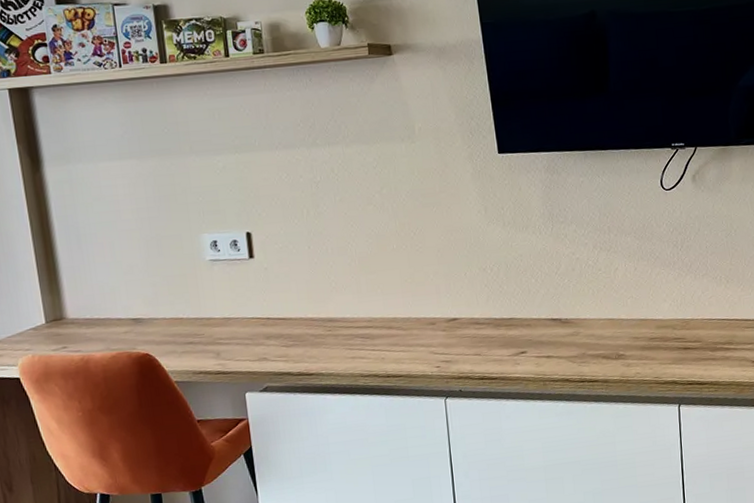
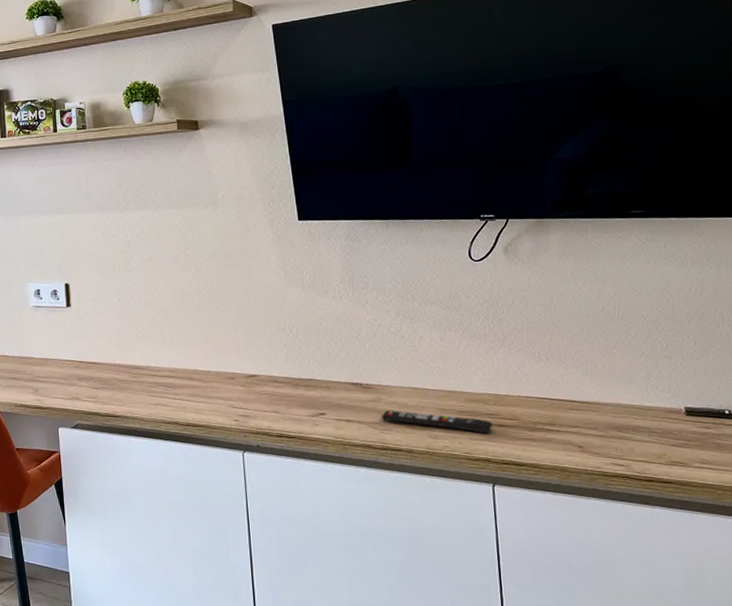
remote control: none [580,342,680,358] -> present [382,410,493,434]

